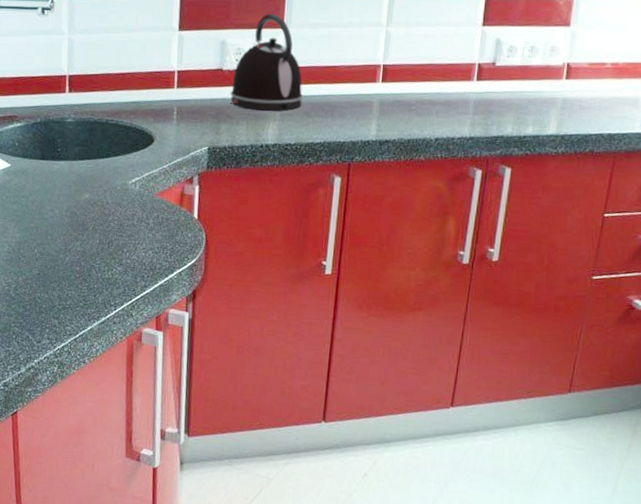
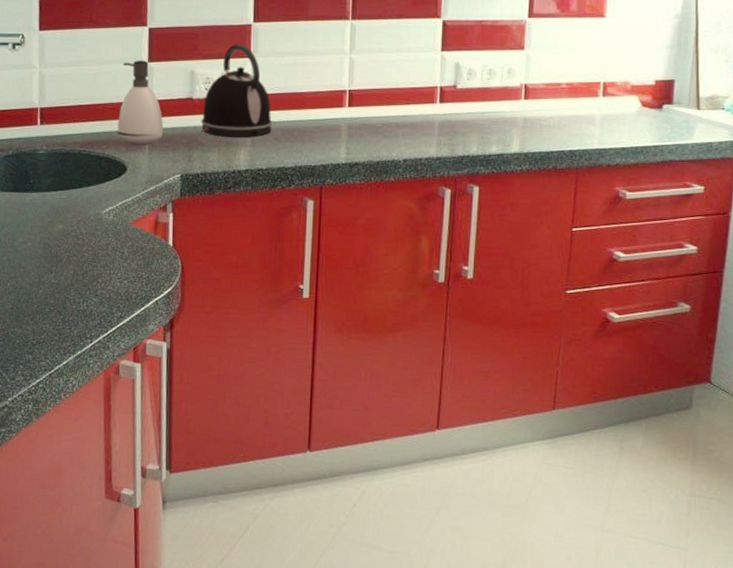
soap dispenser: none [145,28,193,117] -> present [117,60,164,146]

